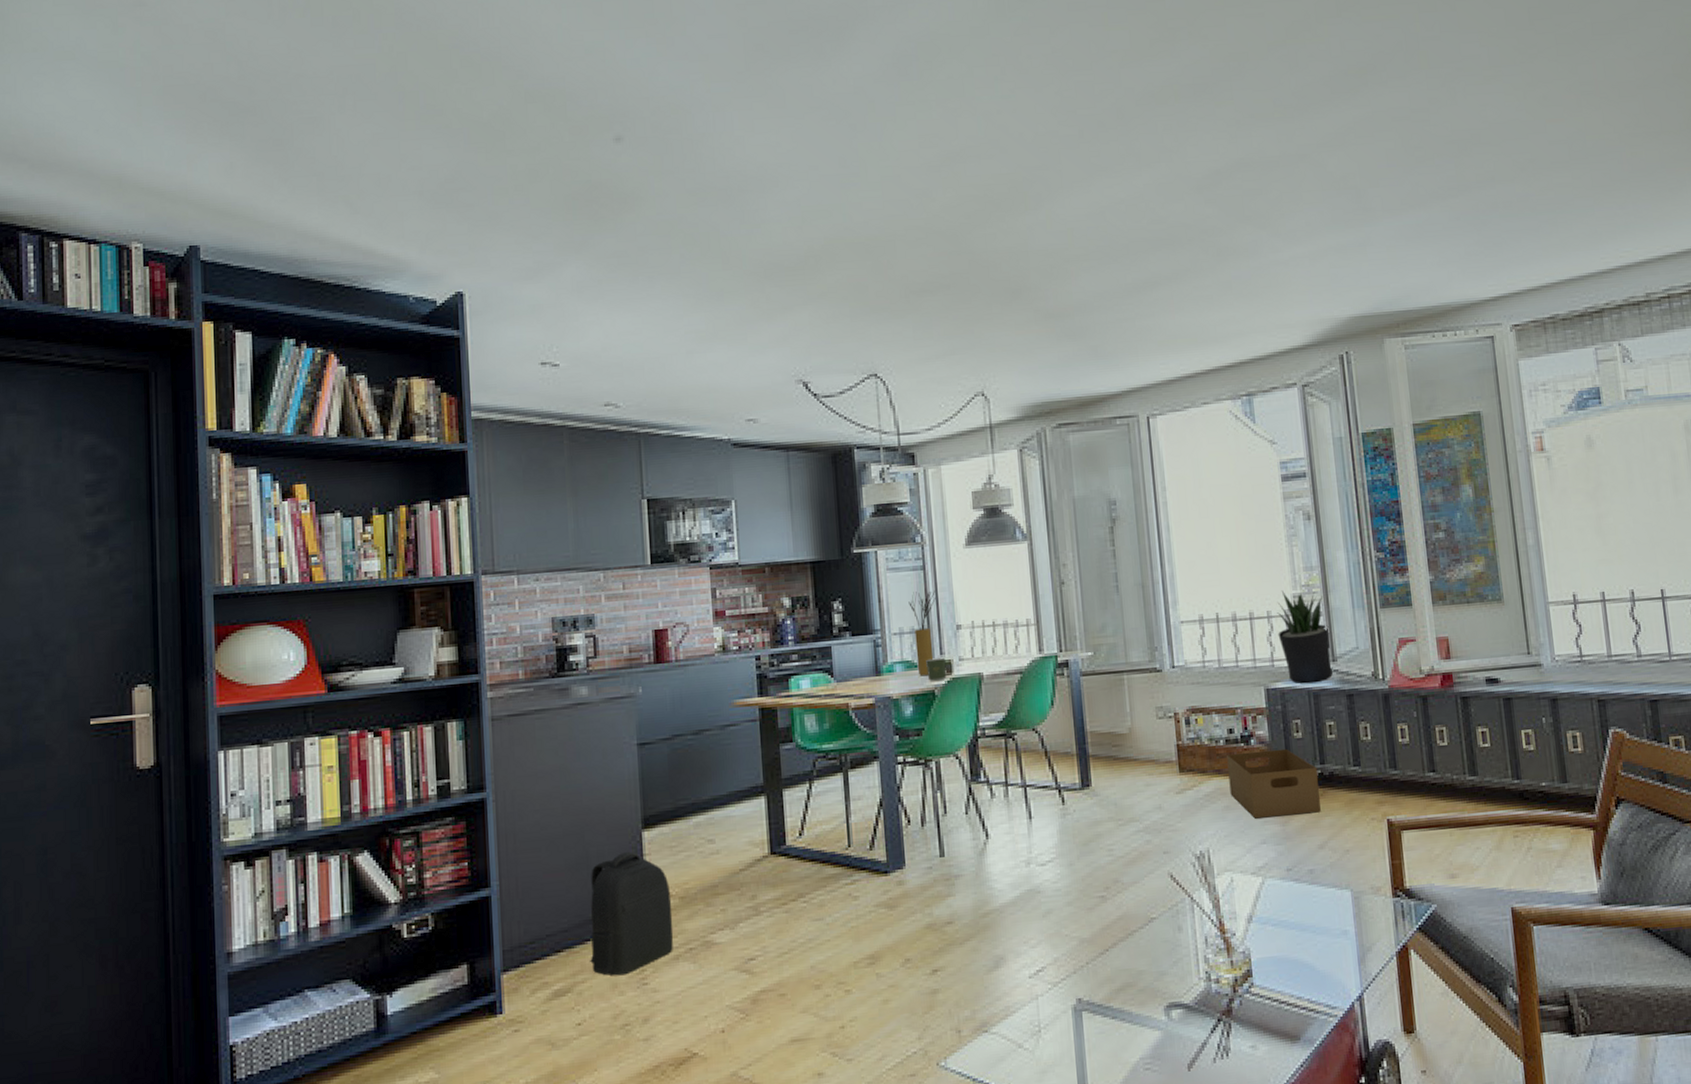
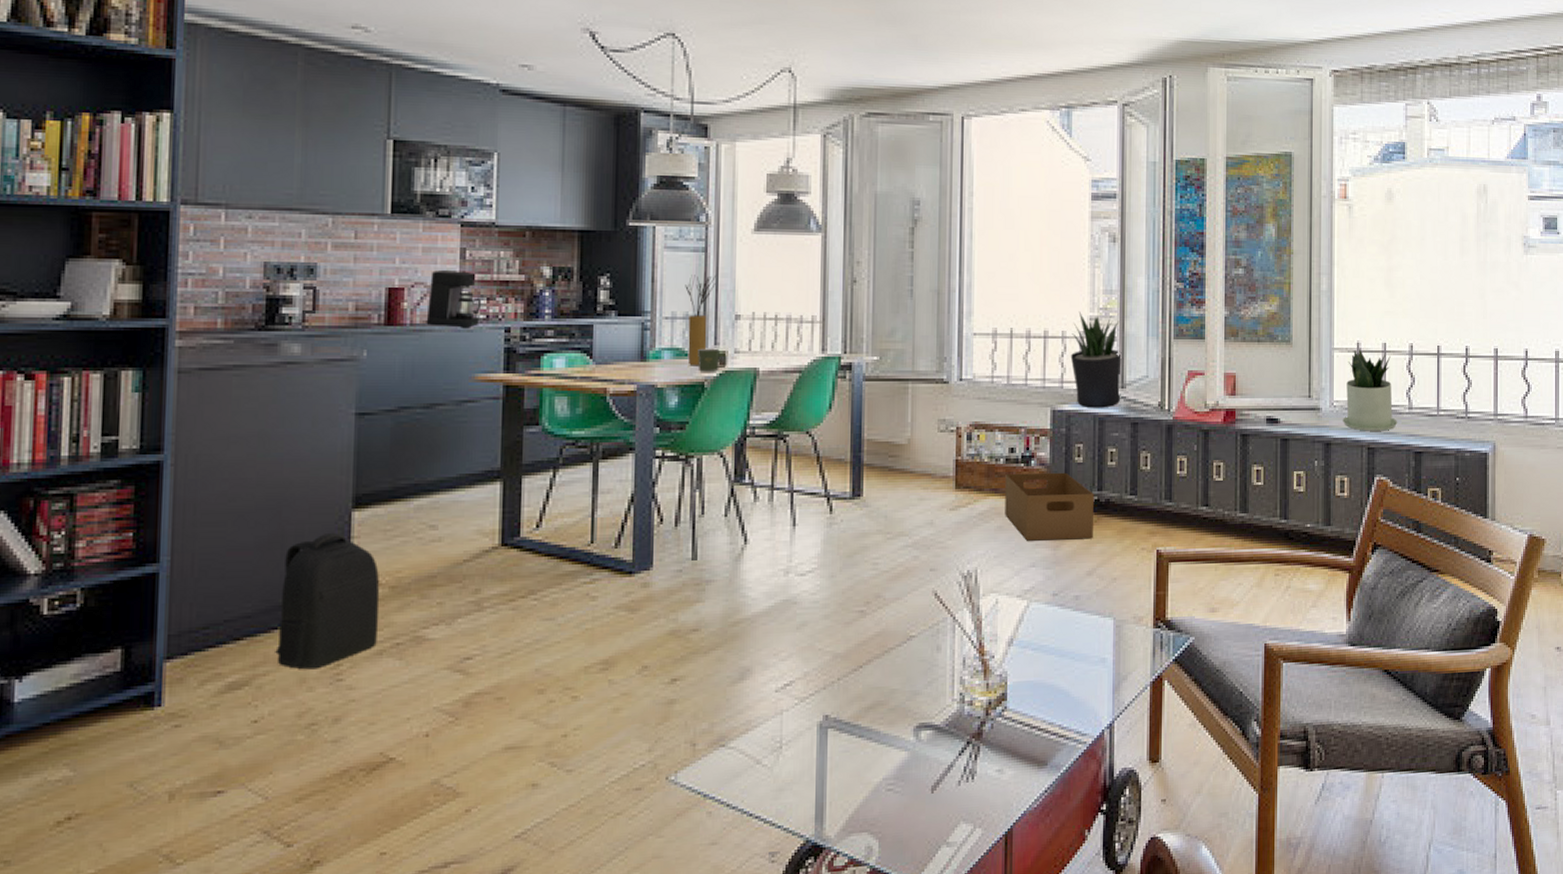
coffee maker: none [688,608,734,660] -> present [426,269,482,328]
planter: none [1565,600,1628,684] -> present [1343,349,1398,431]

